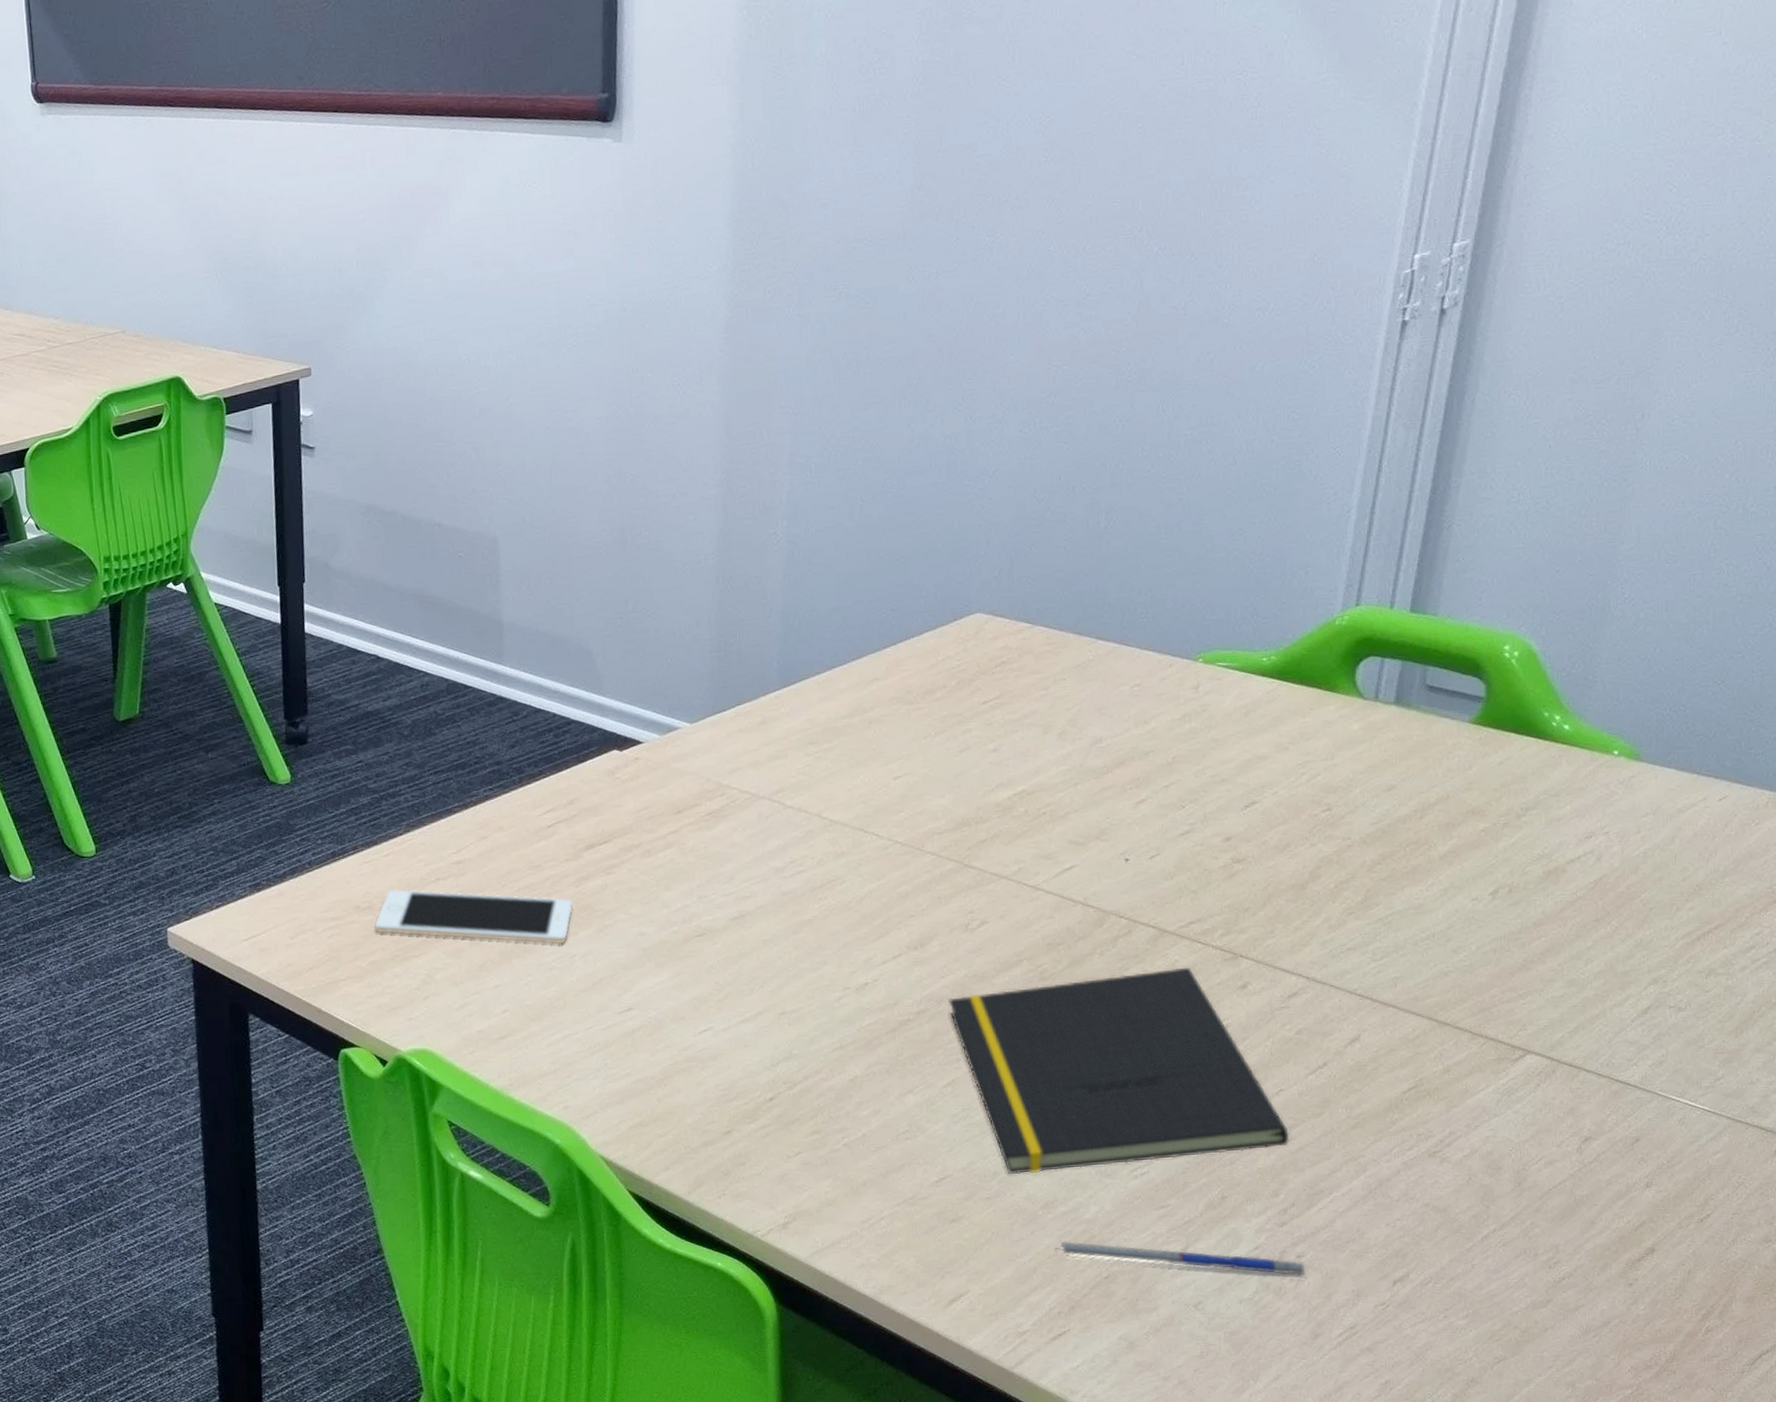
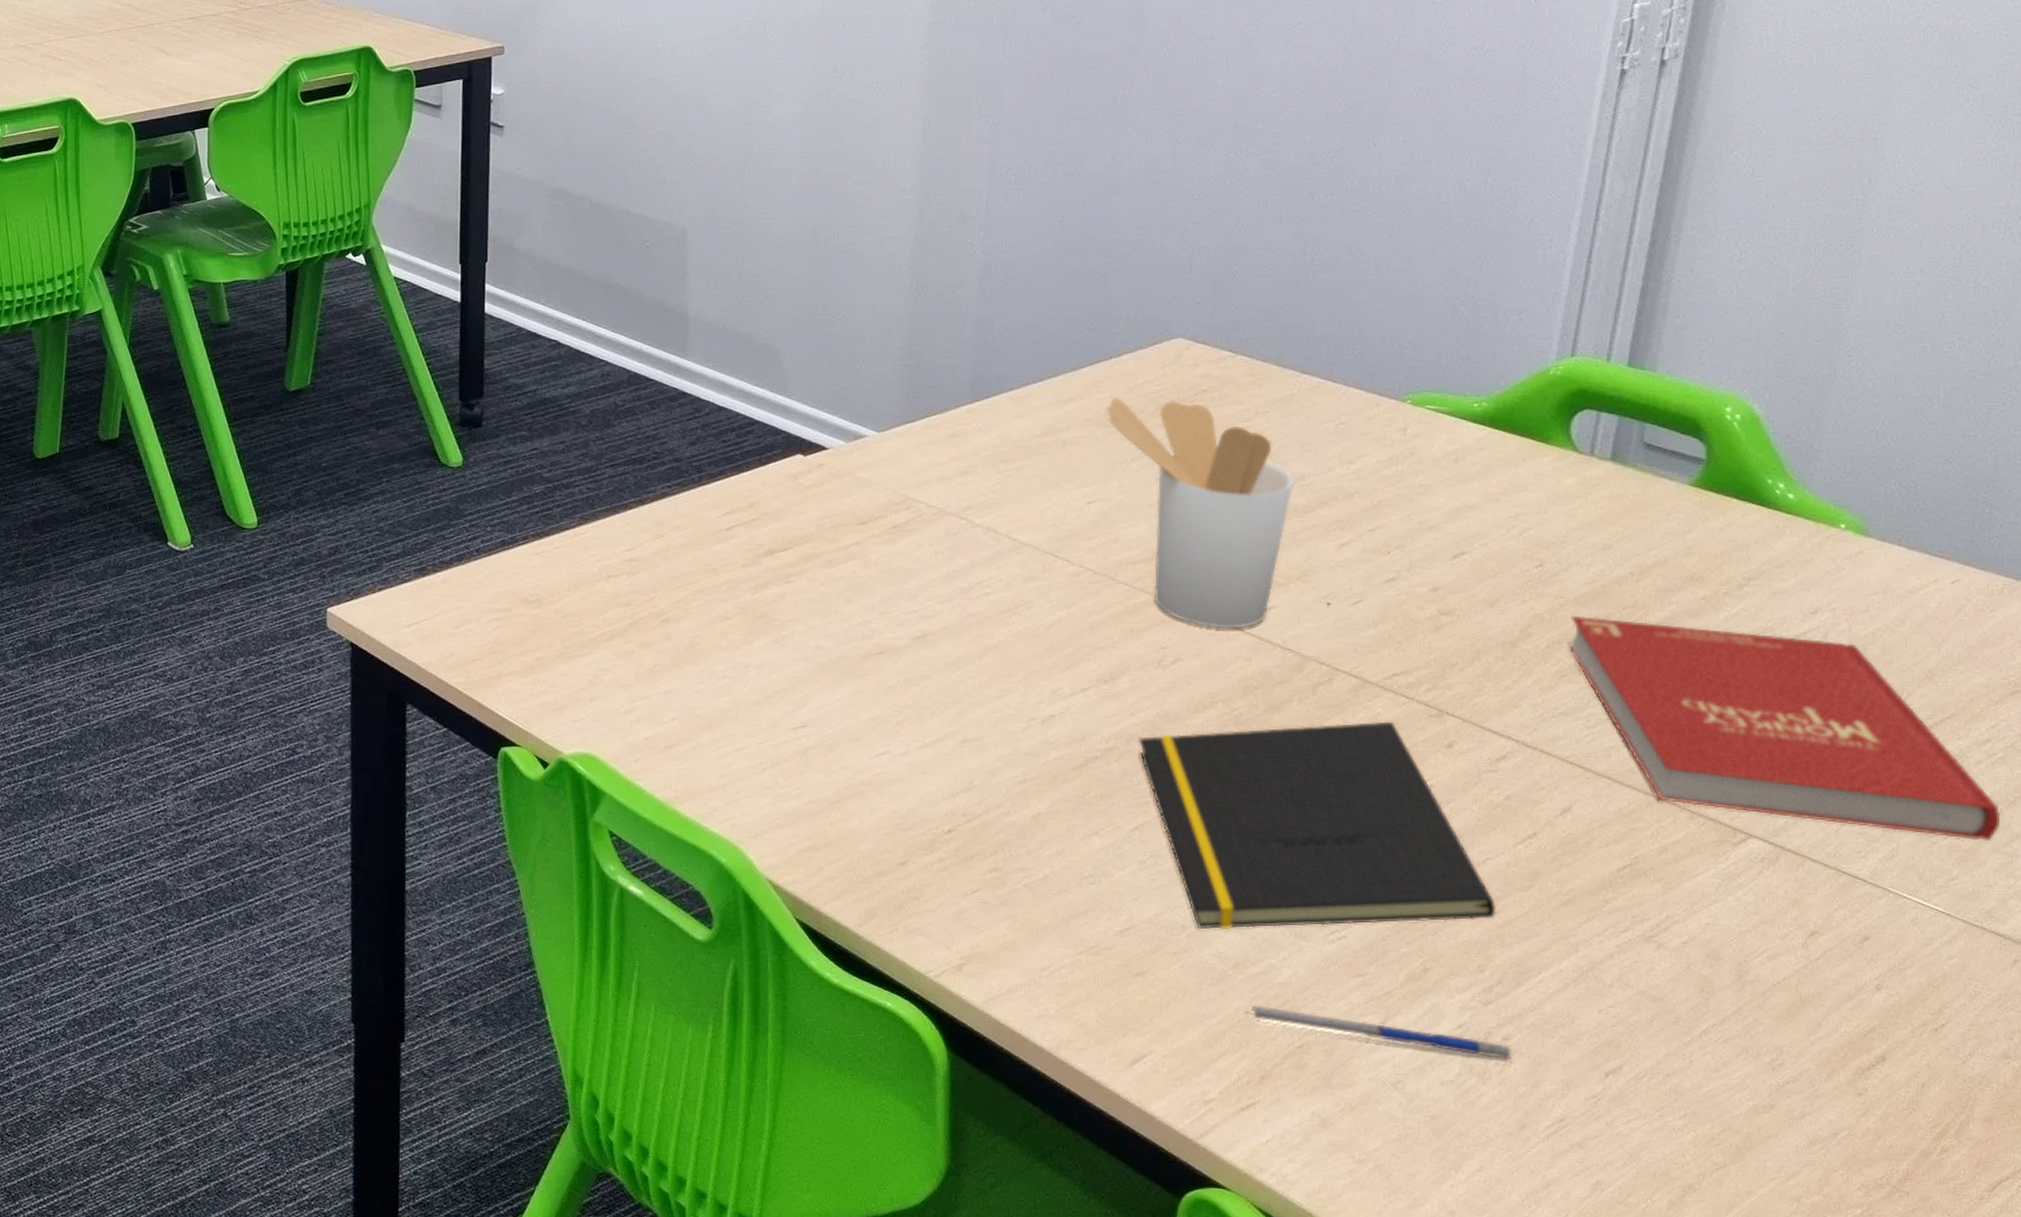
cell phone: present [375,889,574,945] -> none [542,583,750,653]
utensil holder: none [910,674,1092,891] -> present [1106,397,1294,629]
book: none [1356,855,1764,1043] -> present [1569,615,2001,842]

